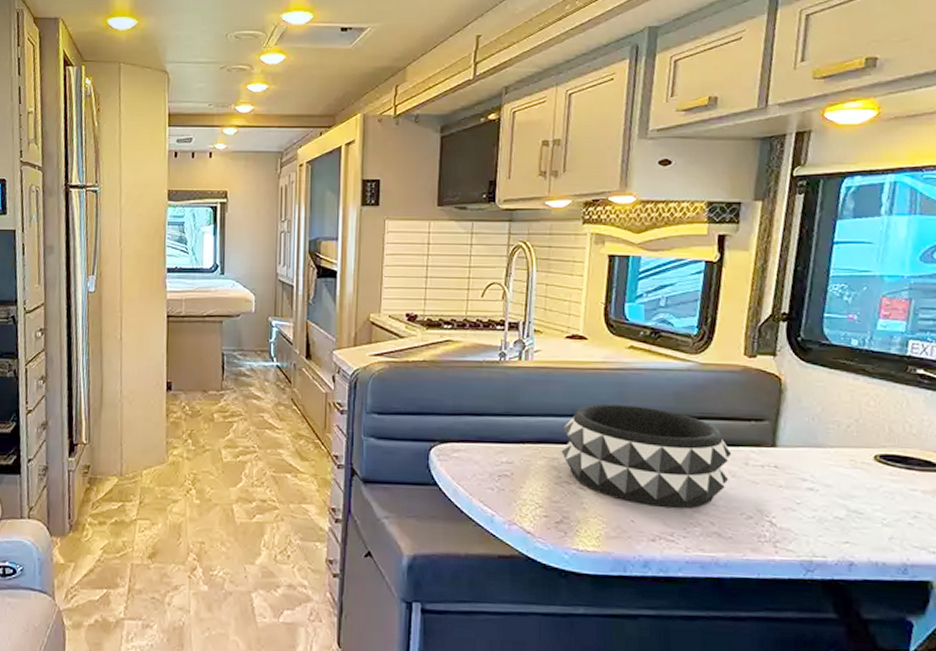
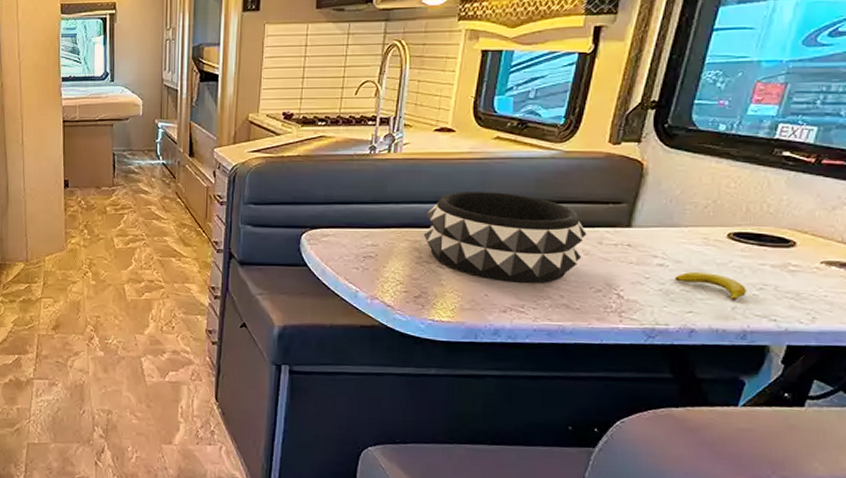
banana: none [827,498,901,530] -> present [675,272,746,301]

